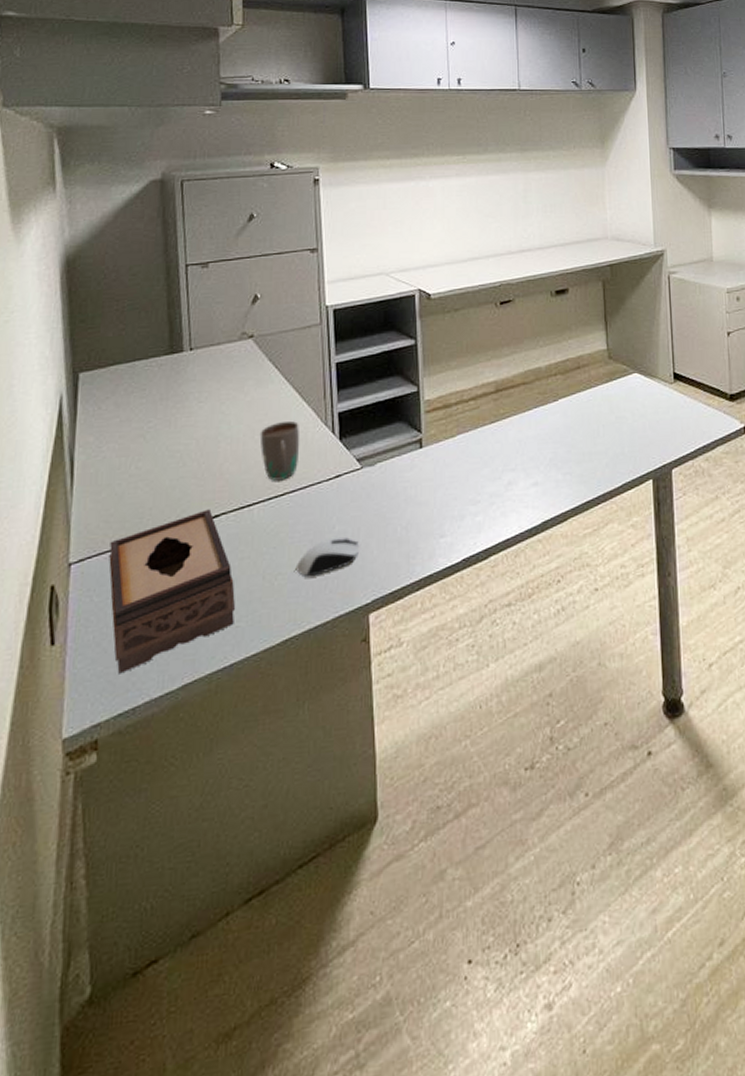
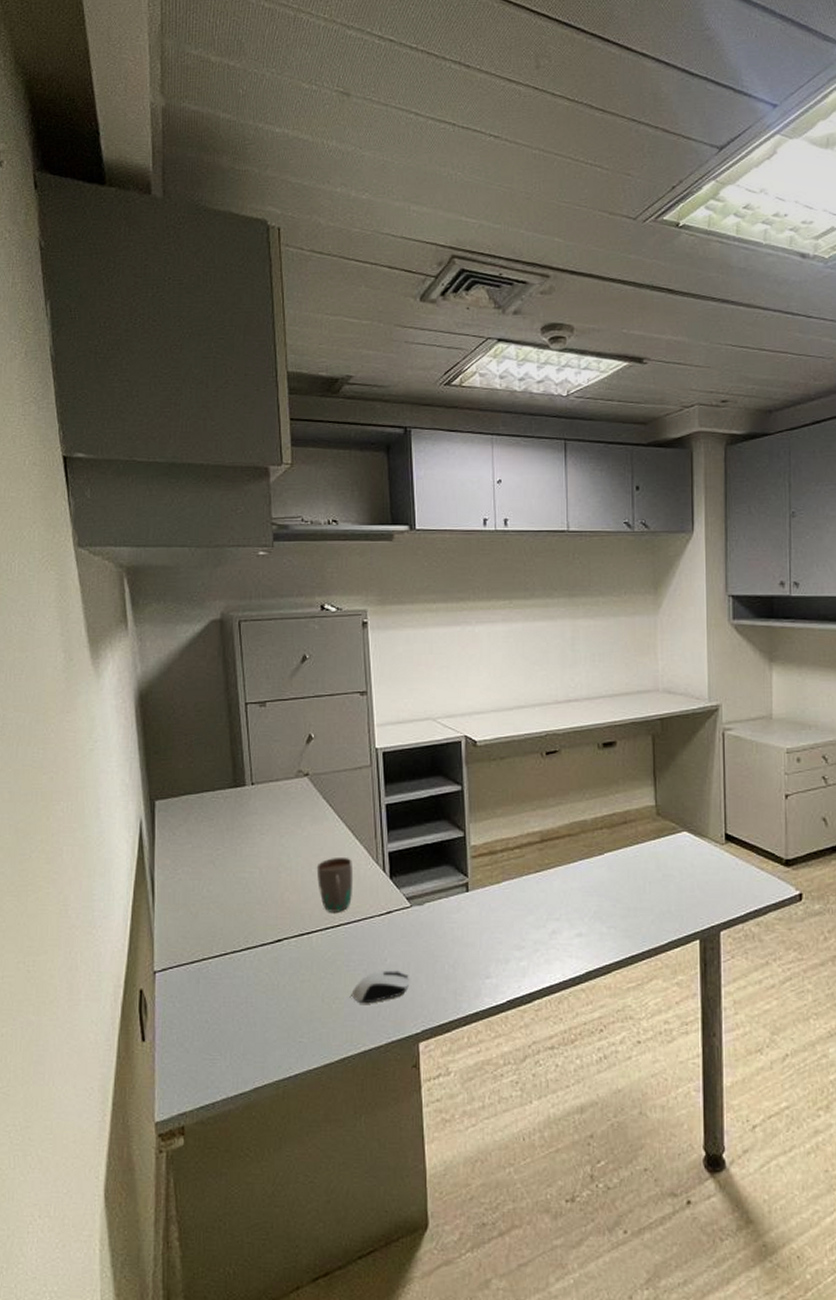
tissue box: present [109,509,236,674] -> none [187,934,299,1072]

